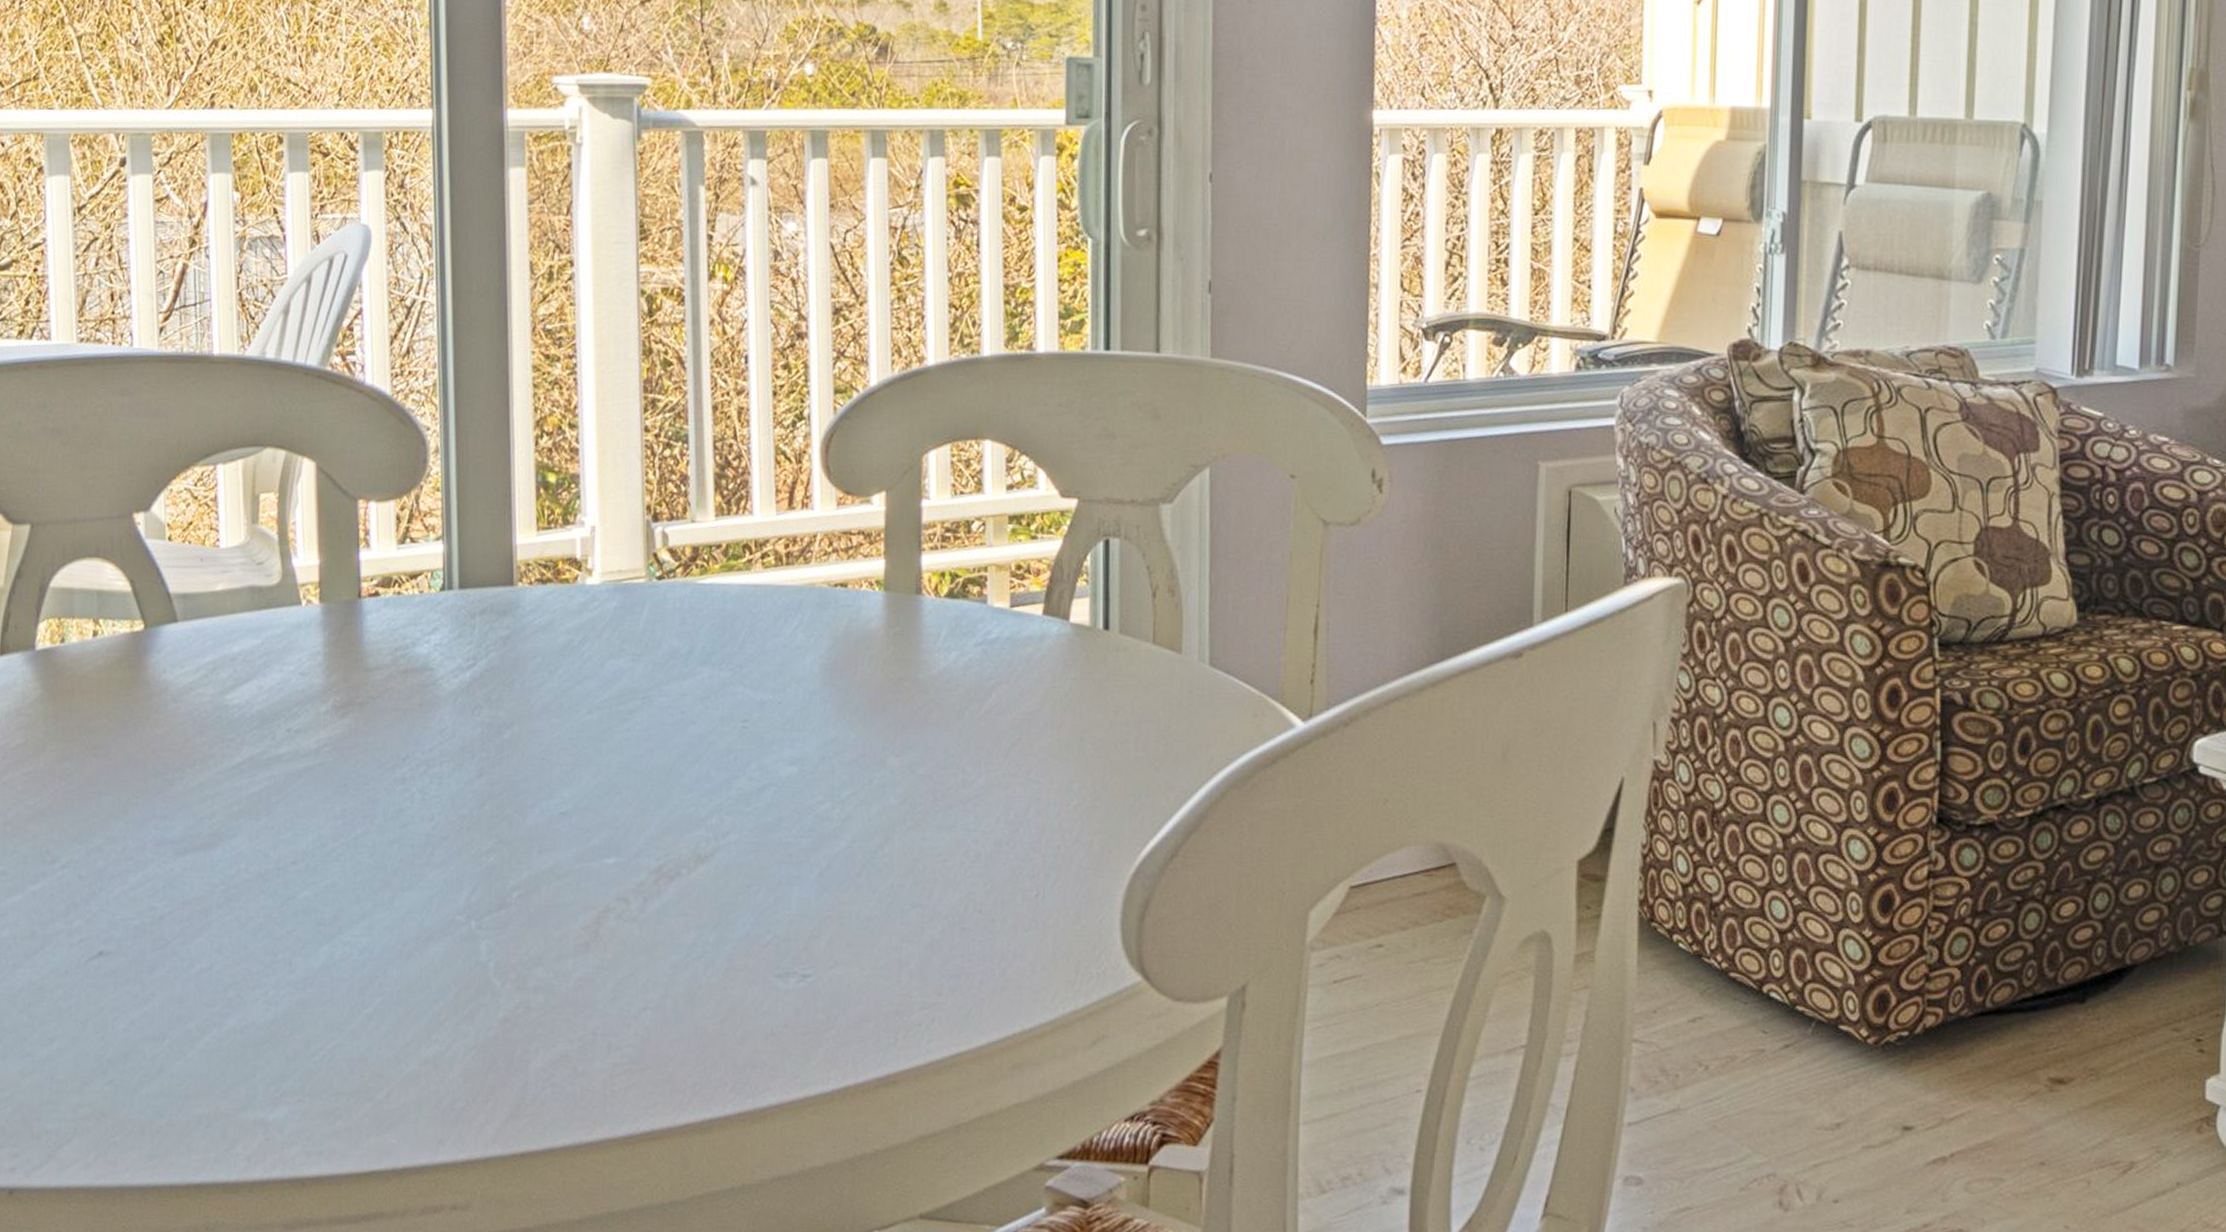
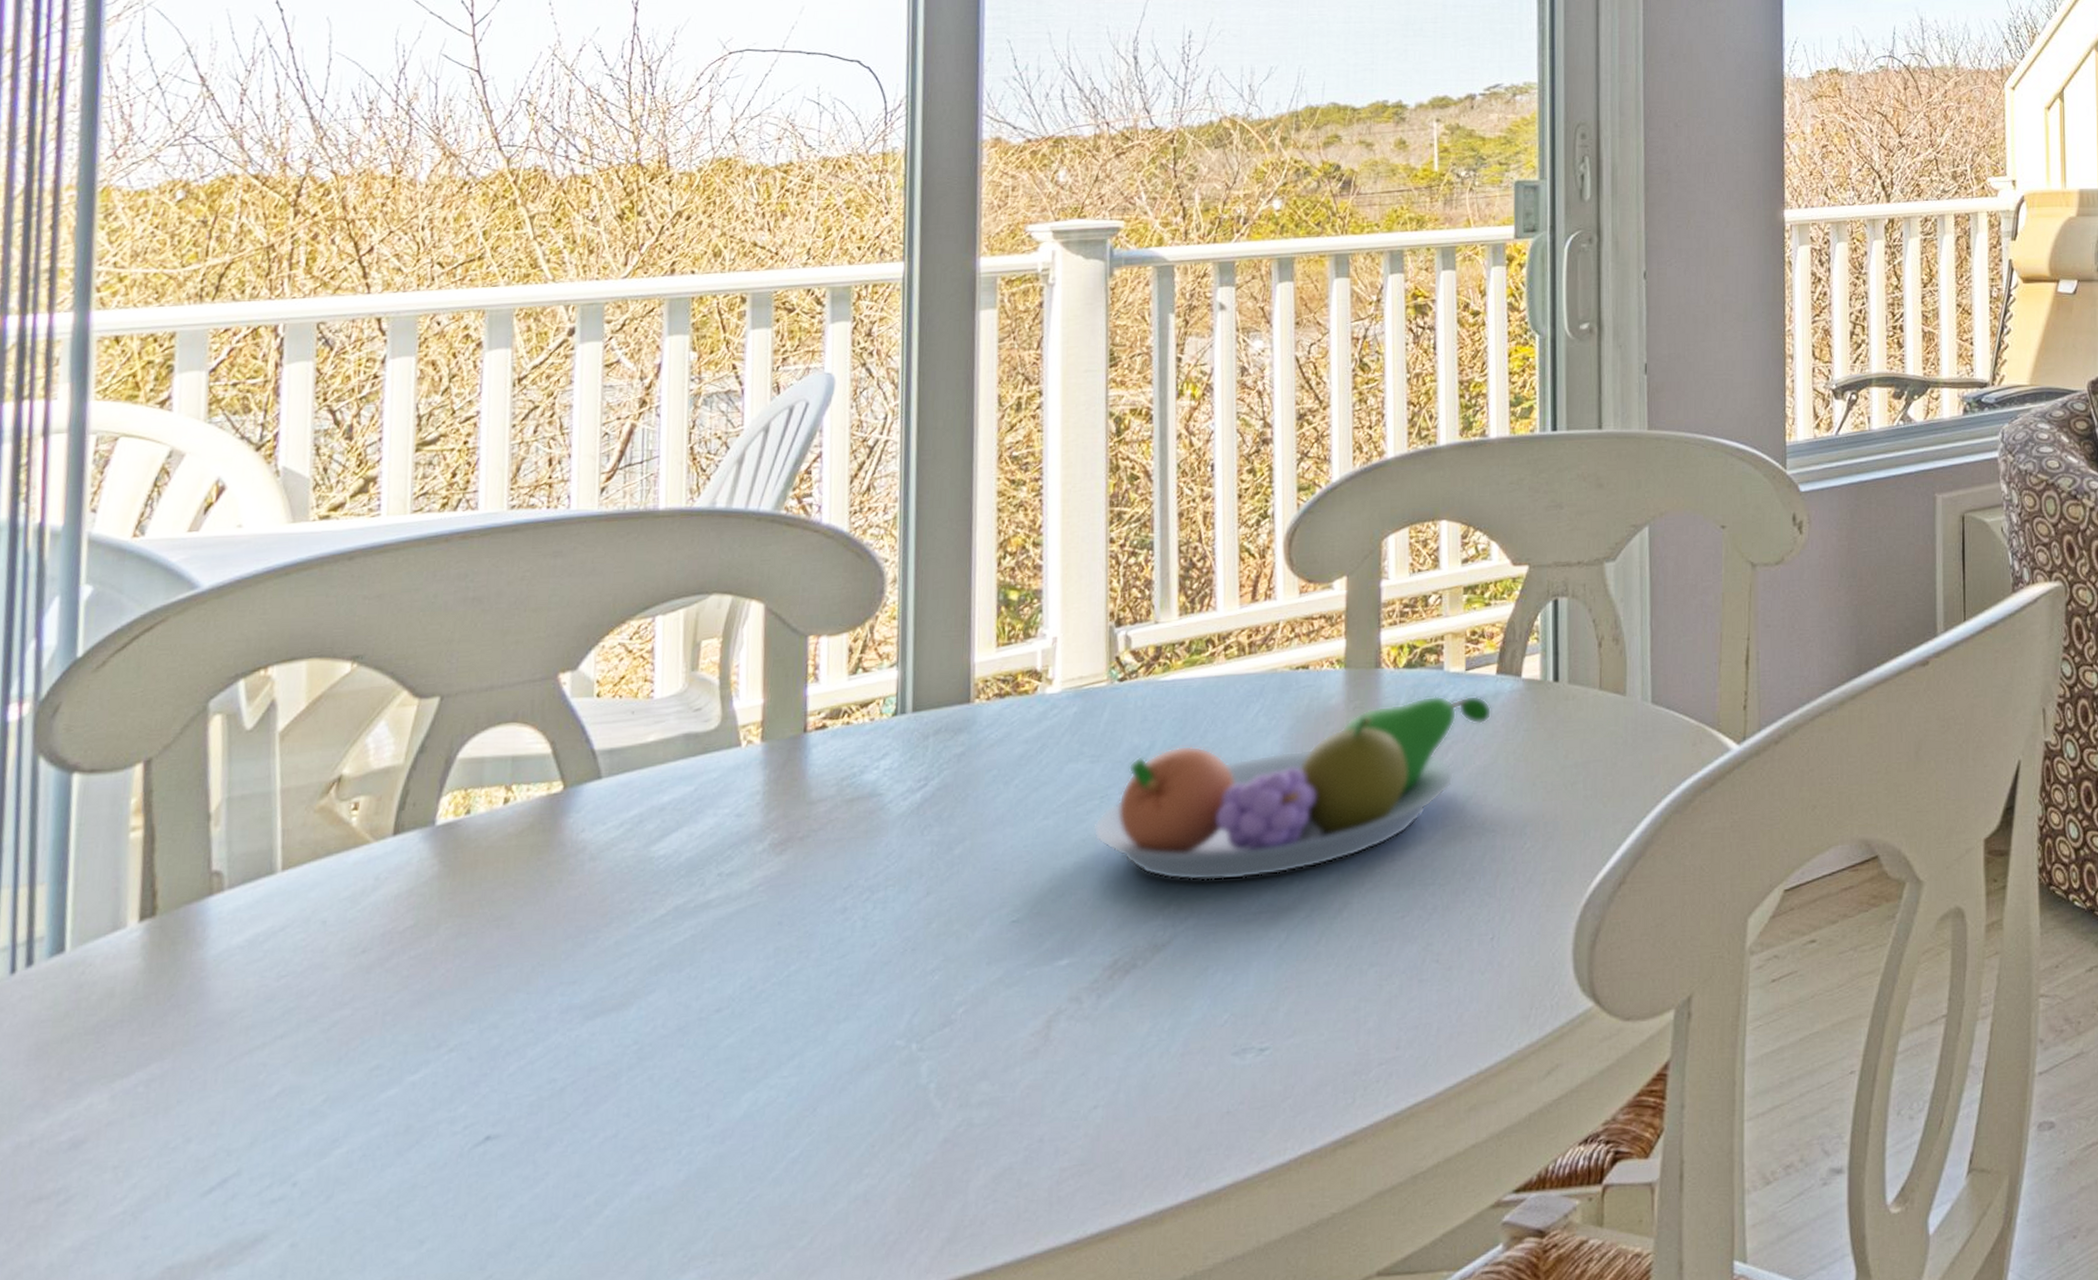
fruit bowl: none [636,630,1038,800] -> present [1093,695,1492,882]

